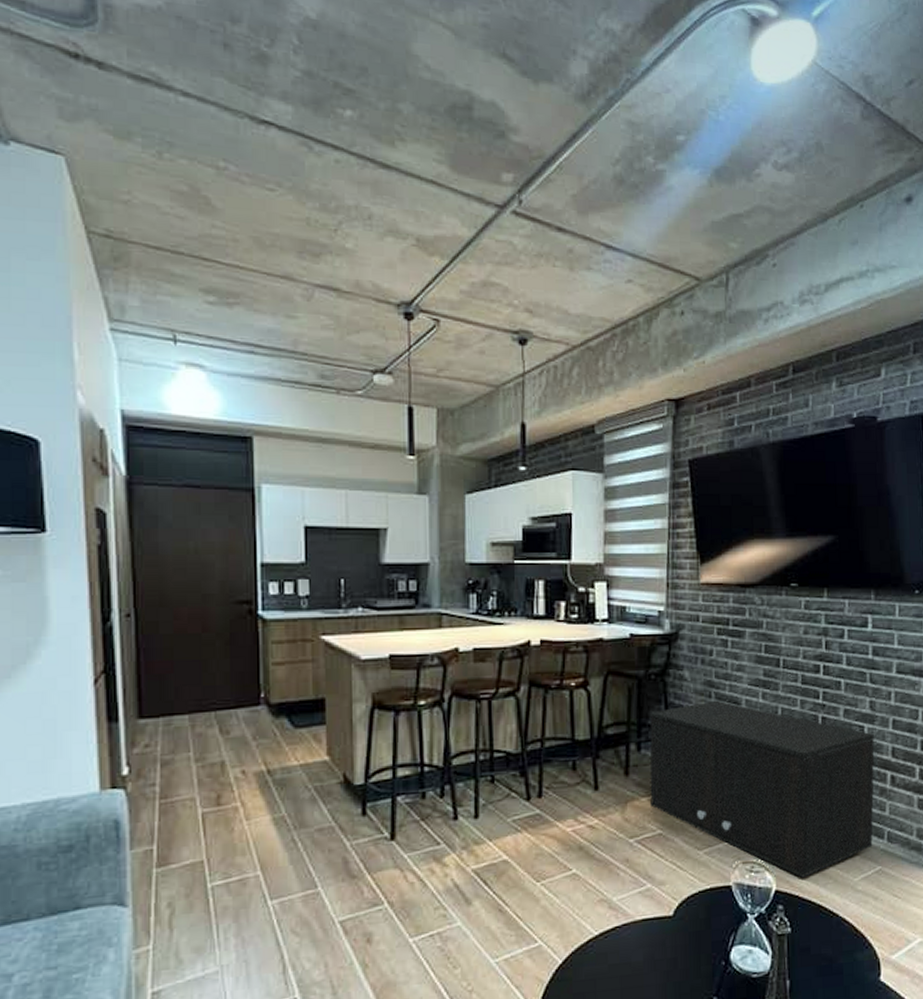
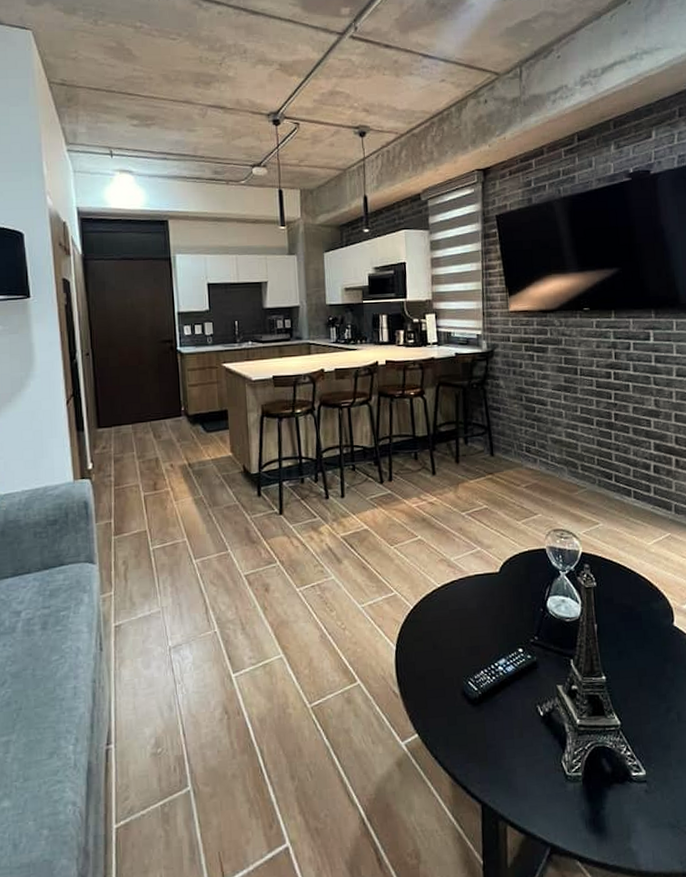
storage cabinet: present [649,700,875,878] -> none [473,402,662,542]

